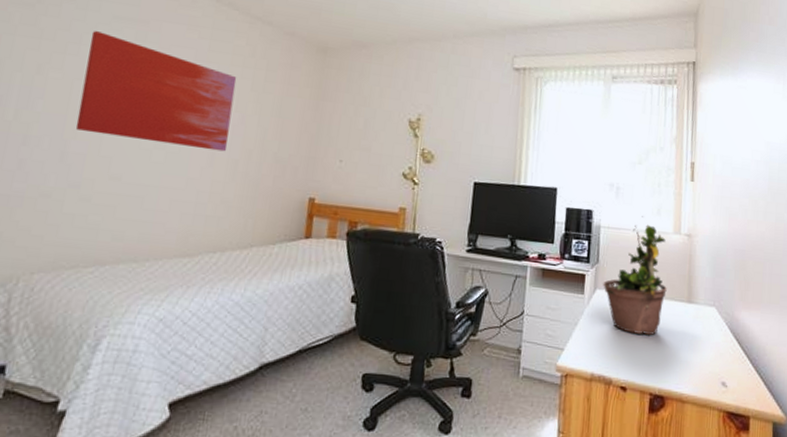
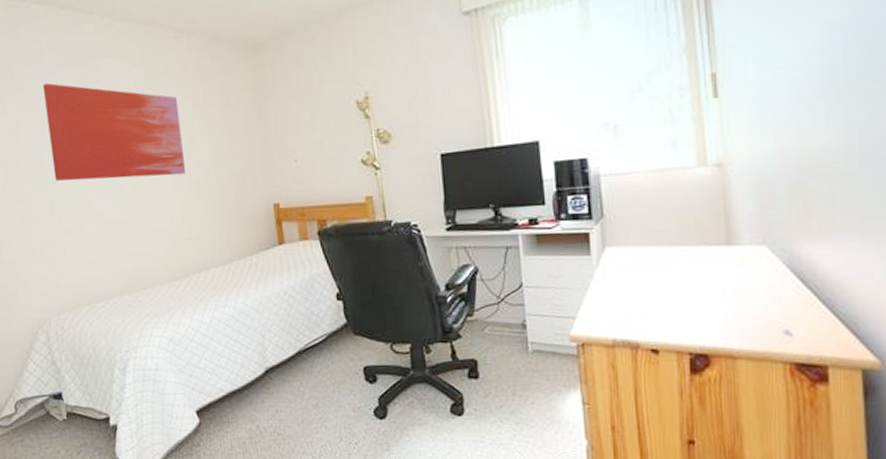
potted plant: present [603,216,667,335] -> none [613,153,697,290]

